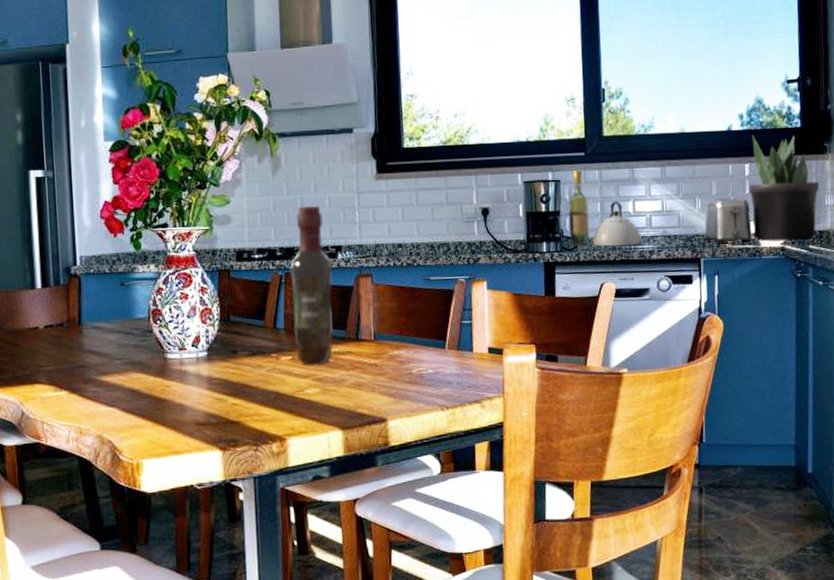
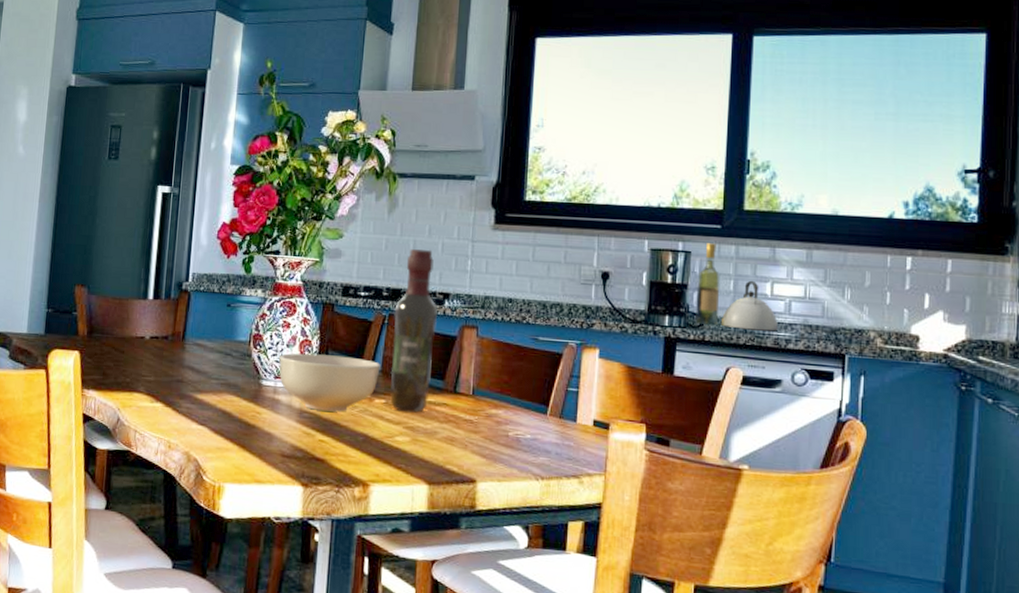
bowl: none [180,319,283,376] -> present [278,353,381,412]
toaster: present [704,198,752,244] -> none [852,291,910,344]
planter: present [748,135,820,242] -> none [909,226,997,351]

